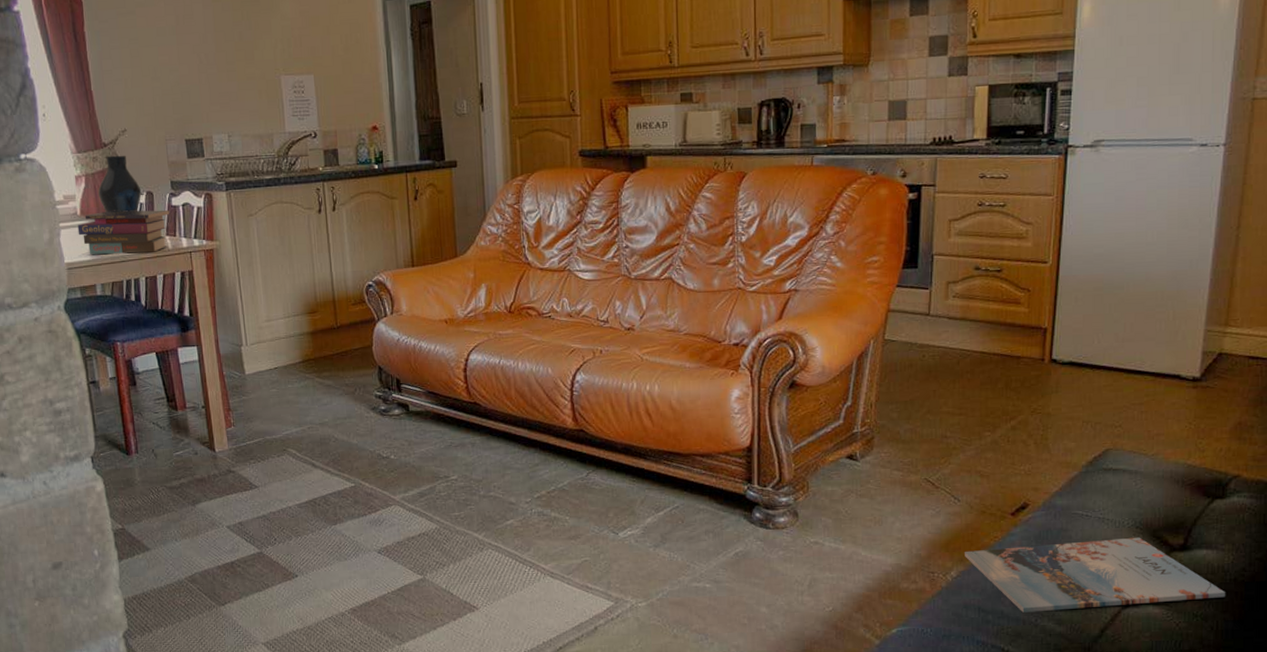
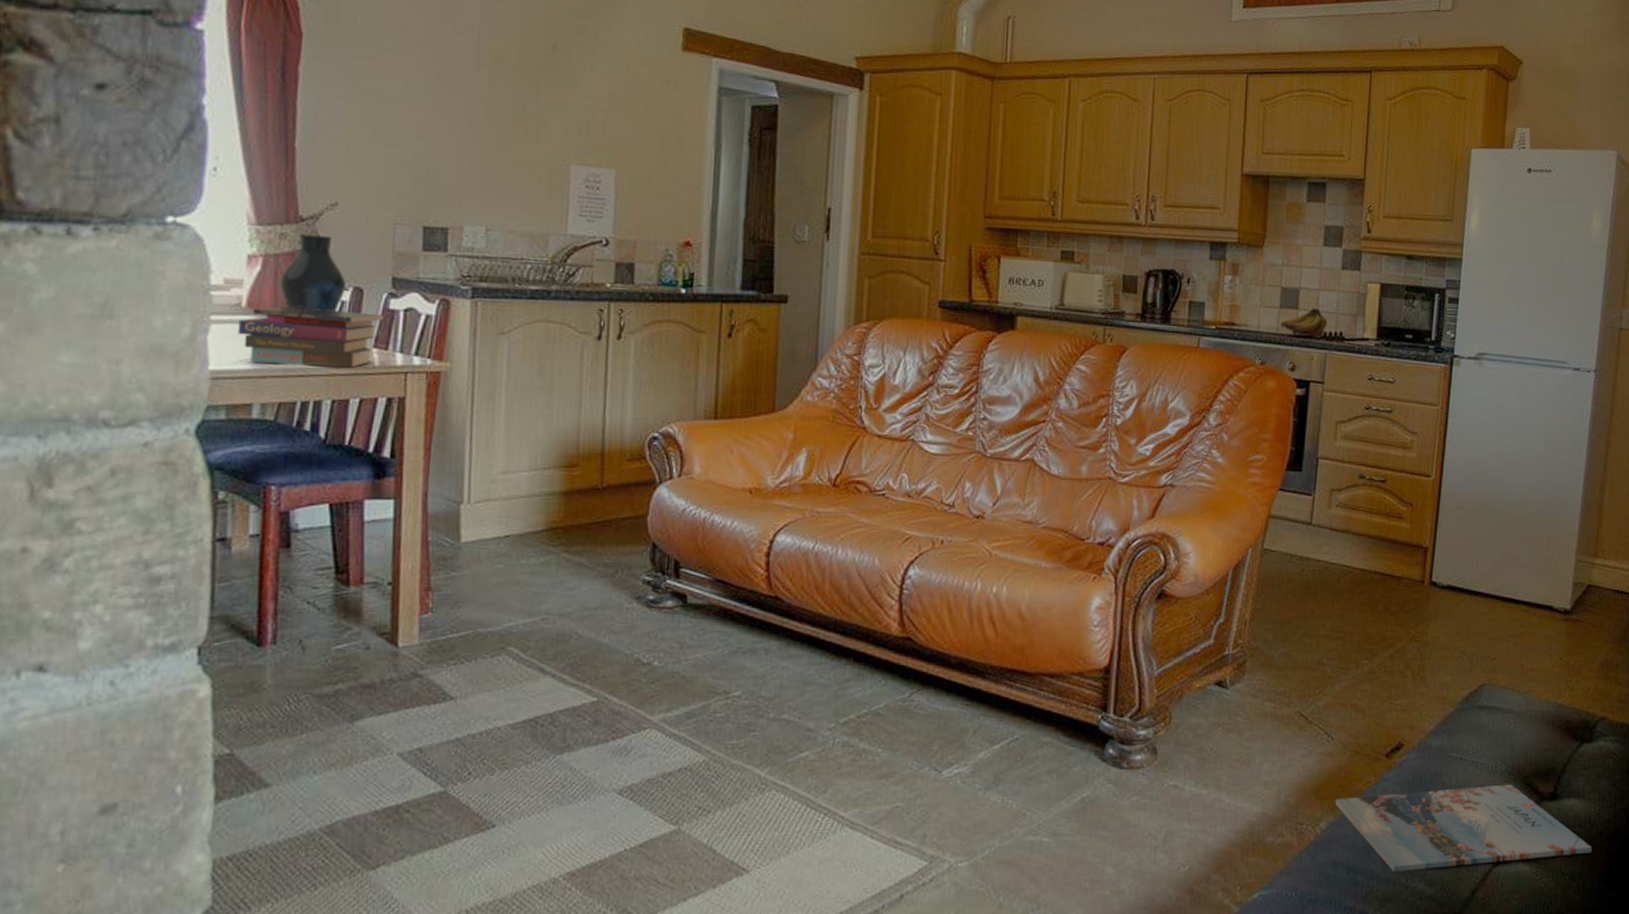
fruit: none [889,117,936,145] -> present [1280,308,1327,339]

